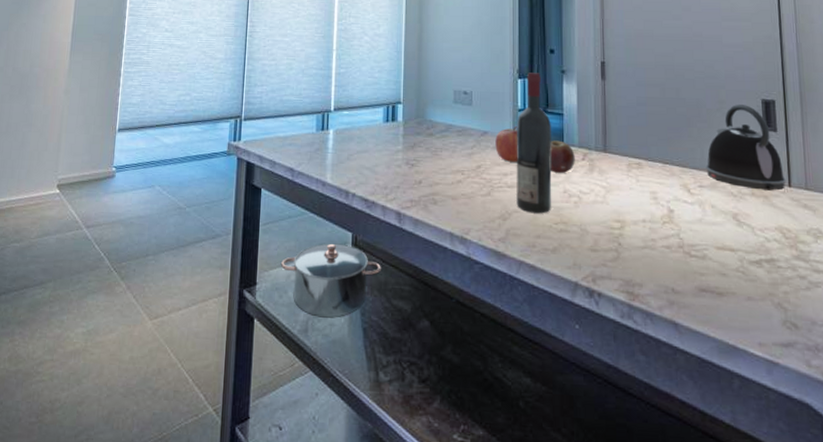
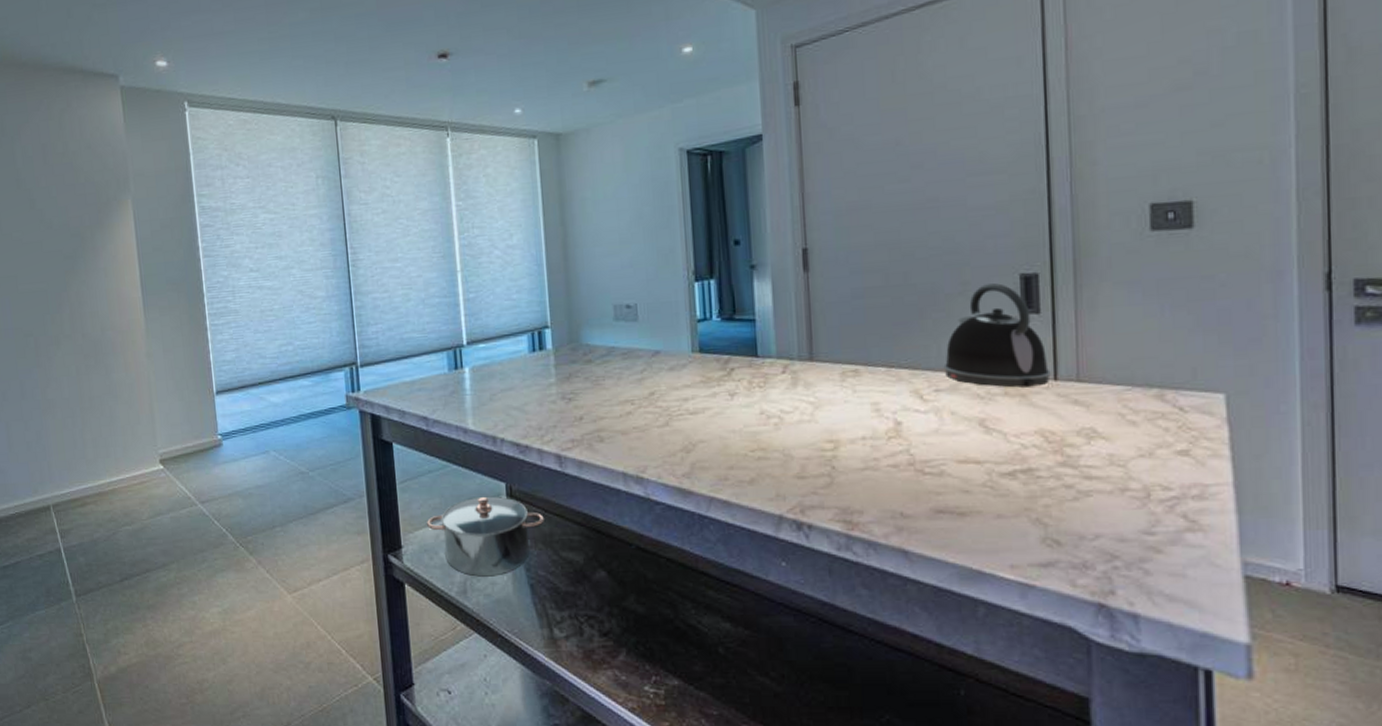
fruit: present [495,126,518,162] -> none [670,341,700,384]
wine bottle: present [516,72,552,213] -> none [696,272,746,440]
fruit: present [550,140,575,173] -> none [740,352,773,392]

